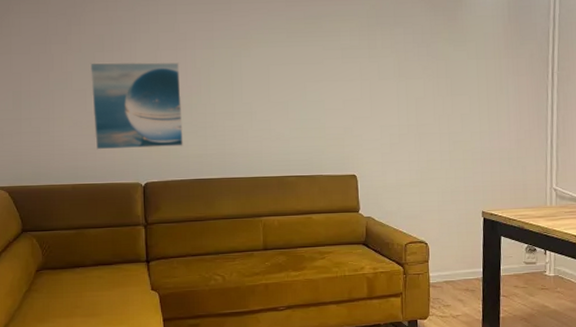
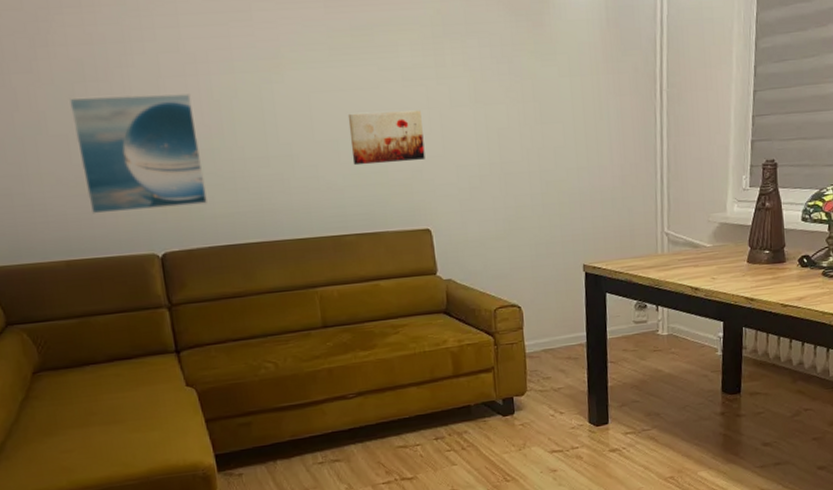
wall art: none [297,81,356,122] -> present [347,110,425,166]

